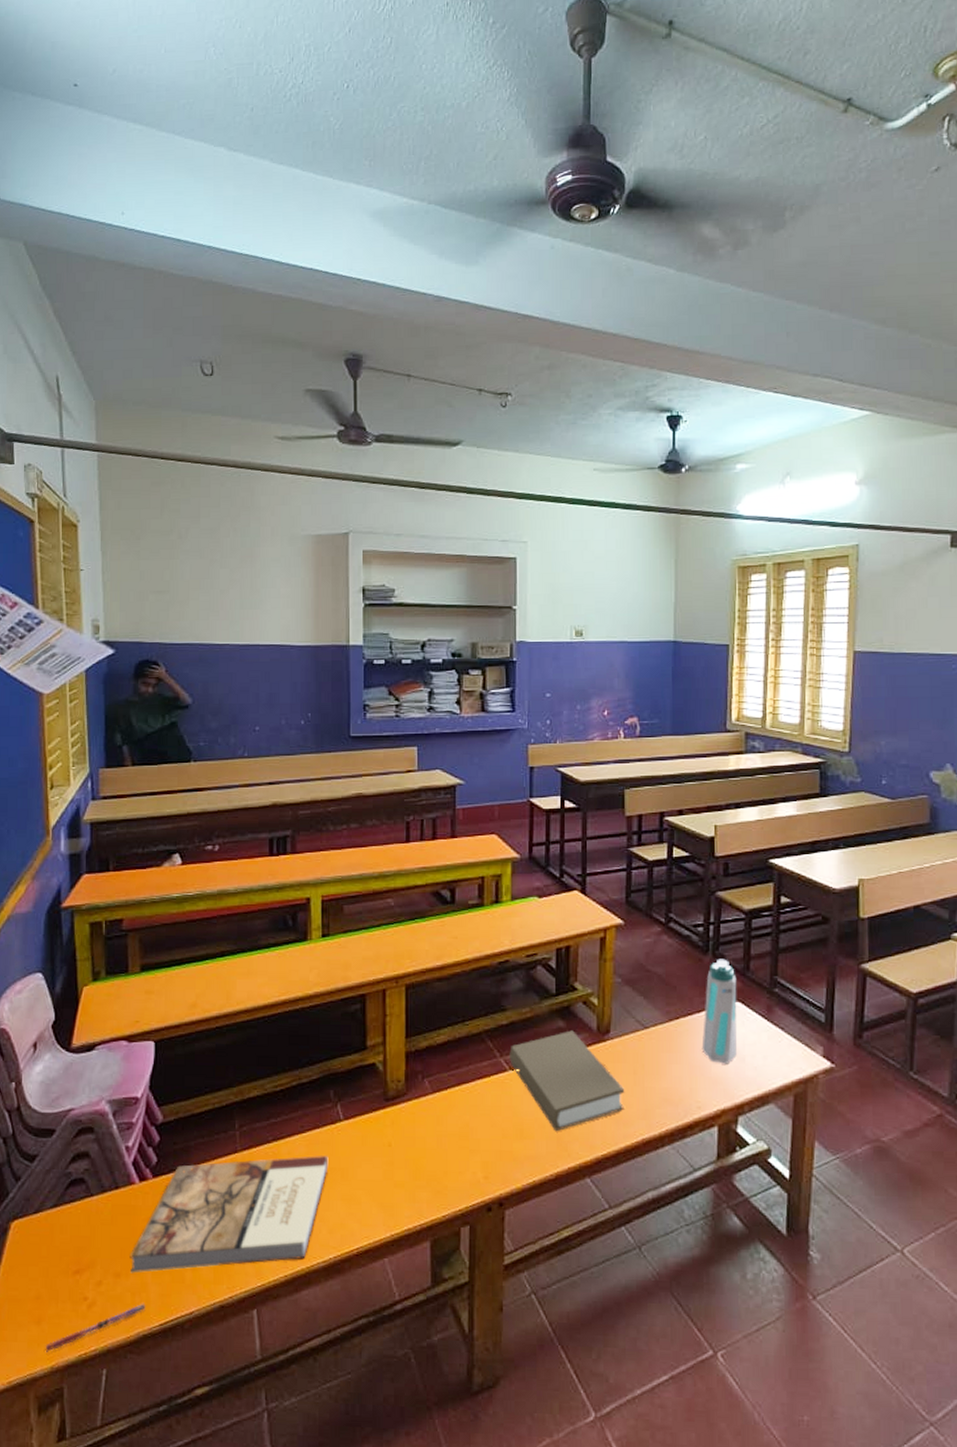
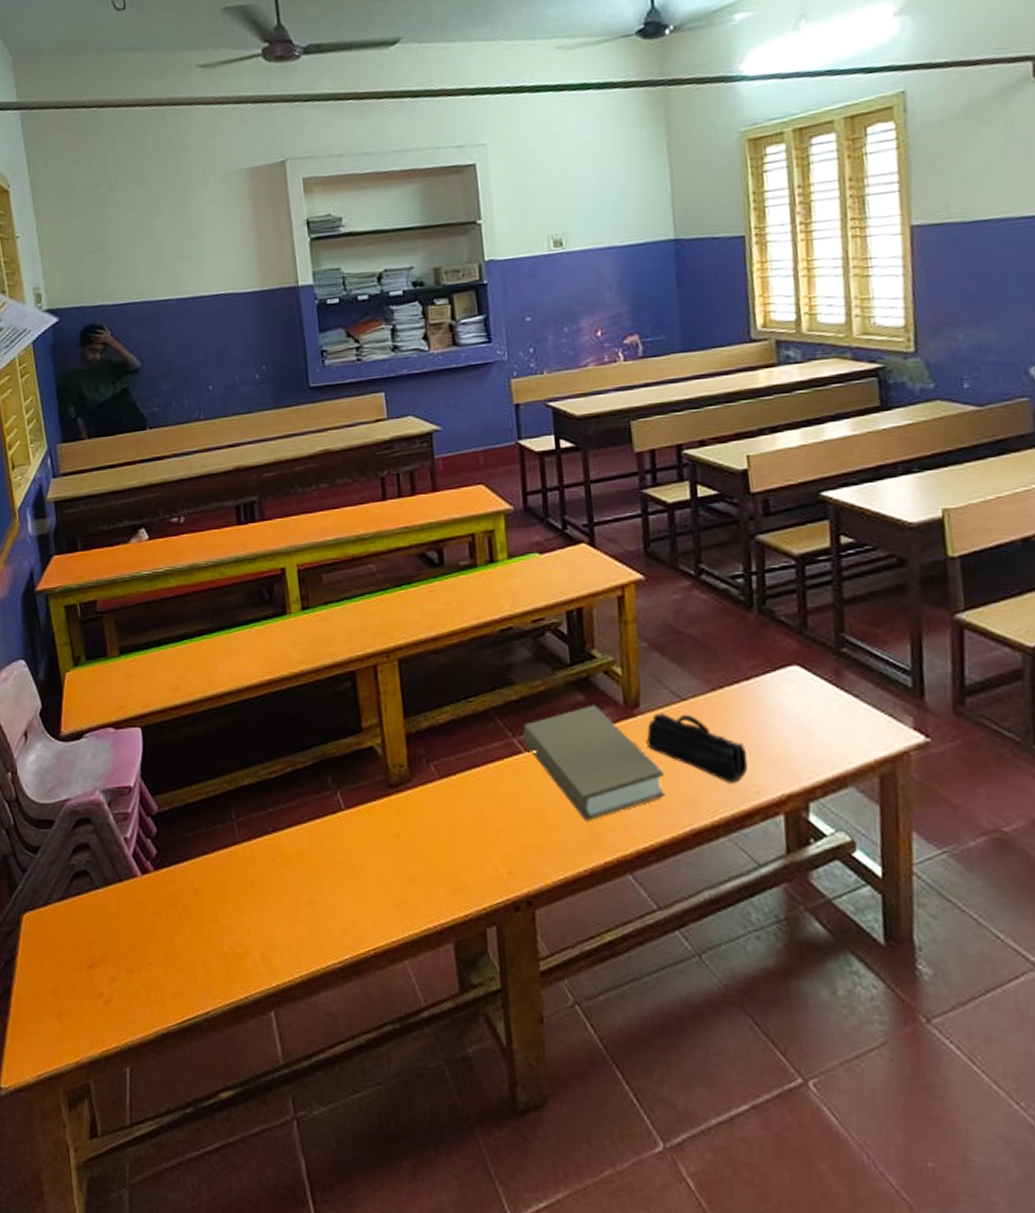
pen: present [45,1303,146,1352] -> none [68,1000,162,1047]
book: present [129,1156,329,1273] -> none [140,848,334,970]
pencil case: none [612,1038,694,1100] -> present [646,712,749,784]
water bottle: present [701,959,737,1064] -> none [753,615,801,741]

